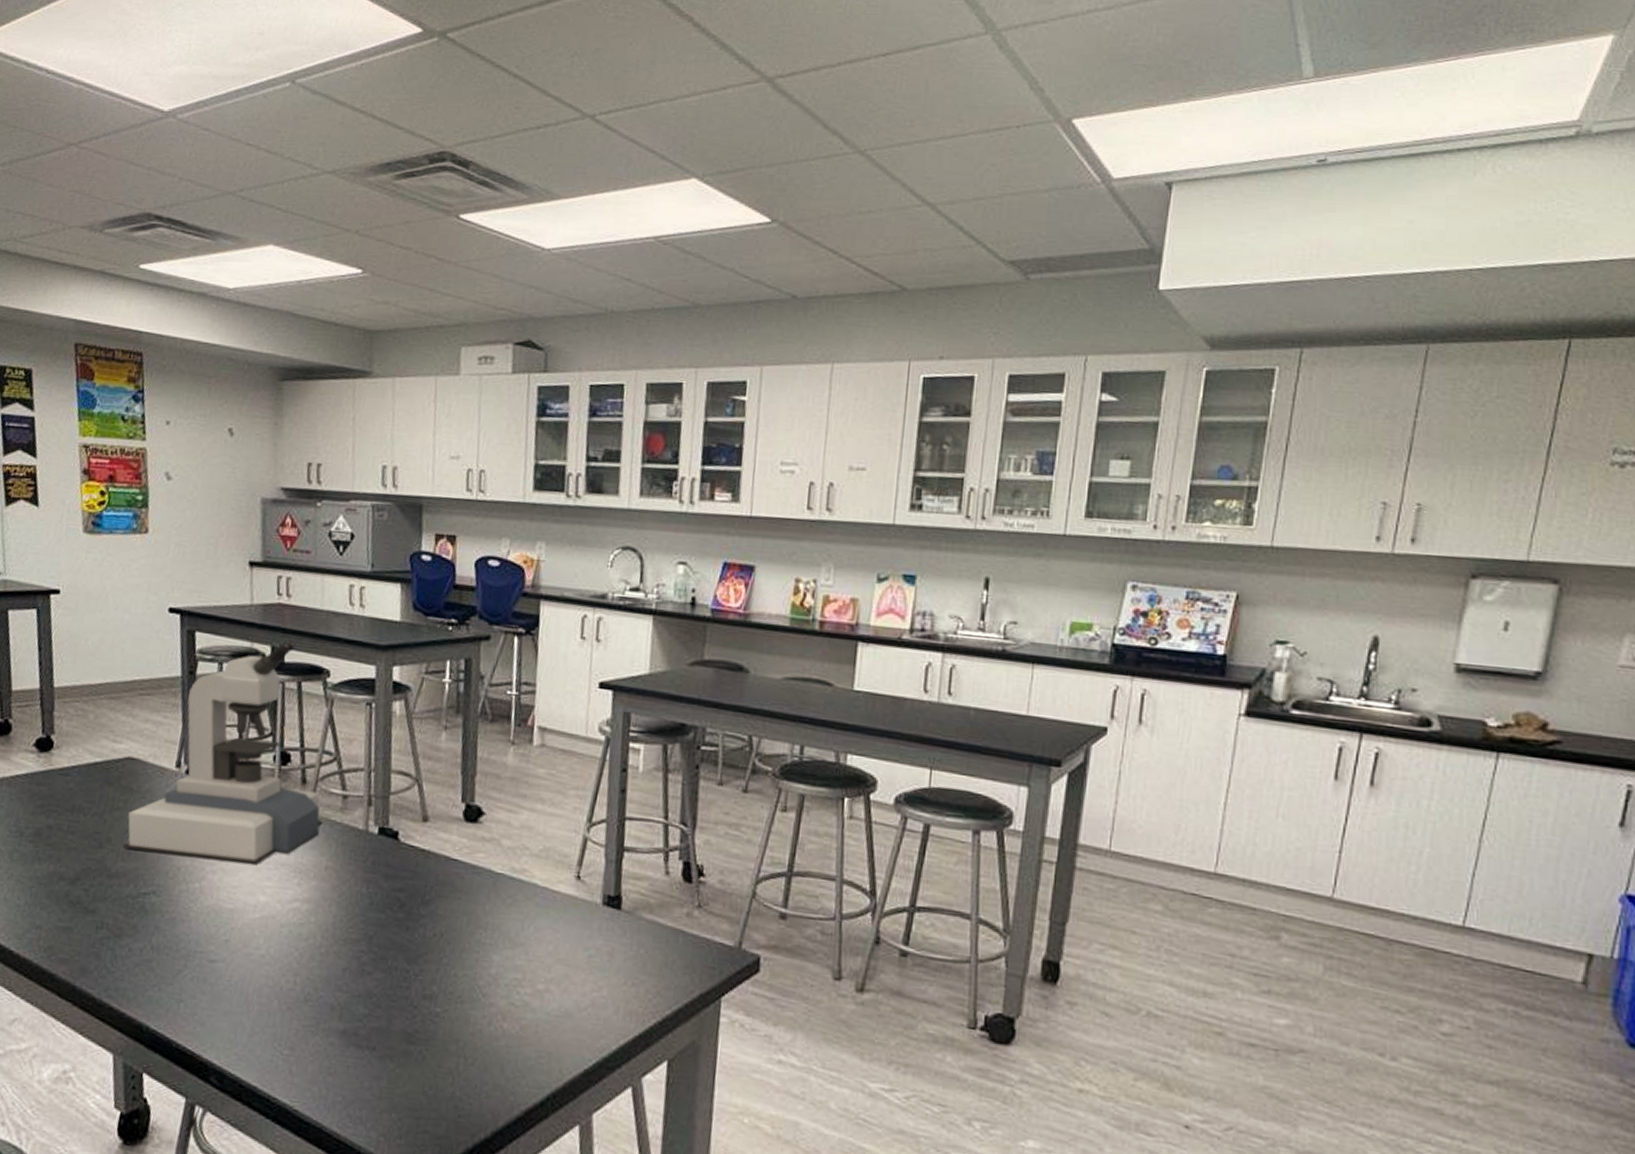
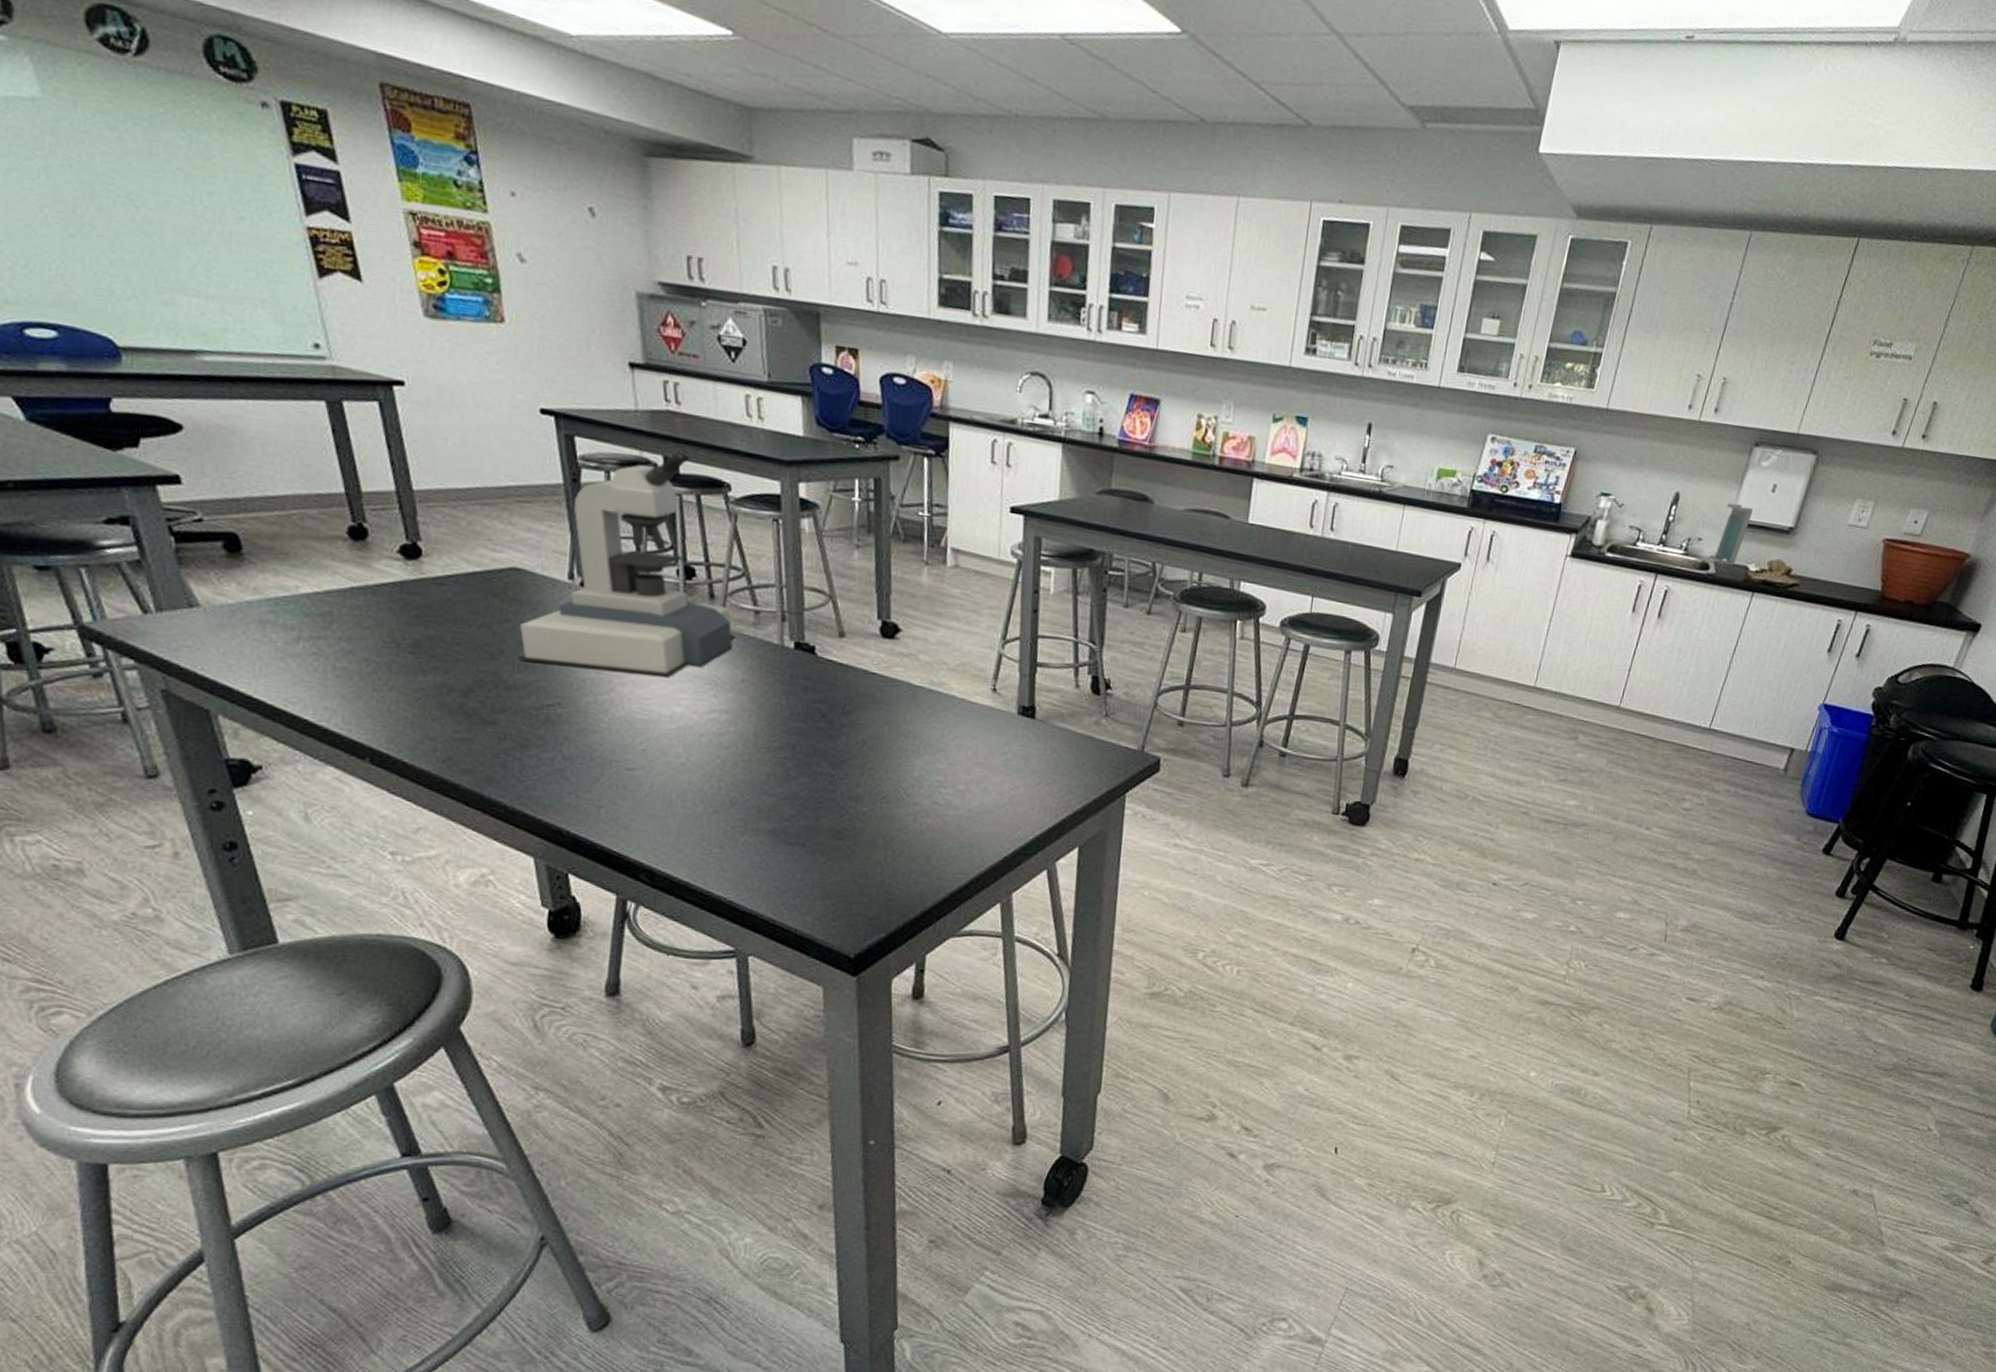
soap dispenser: none [1430,645,1481,720] -> present [1709,503,1753,565]

